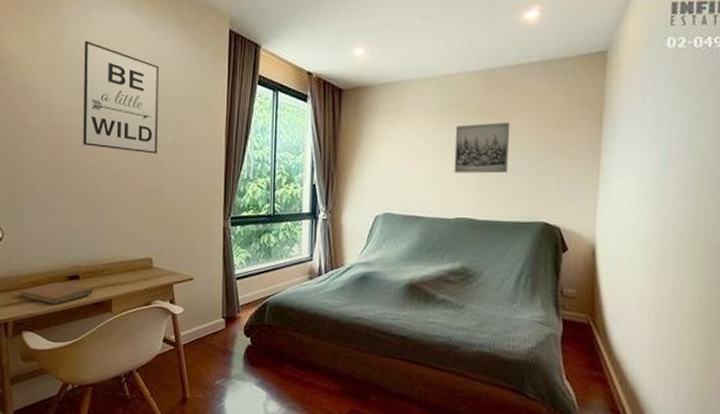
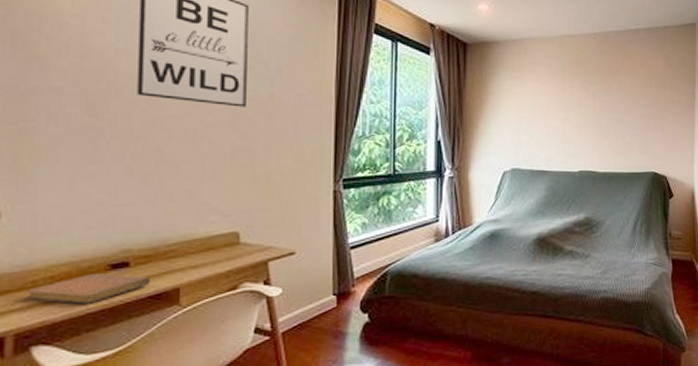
wall art: present [454,122,511,174] -> none [576,81,623,129]

